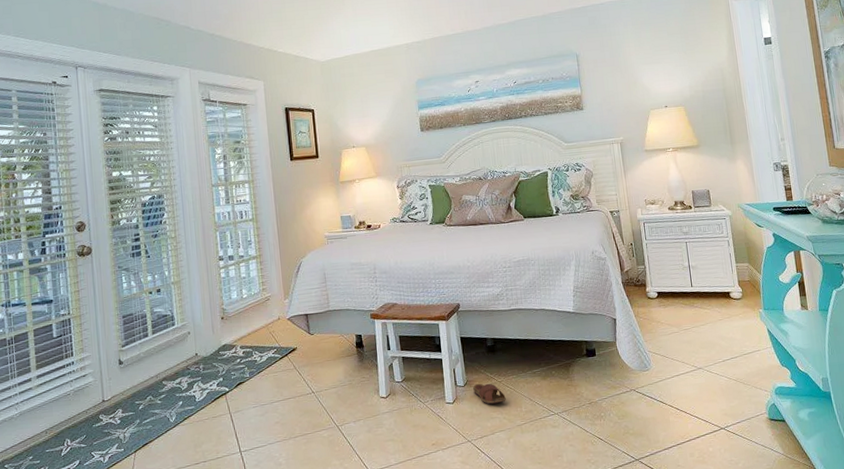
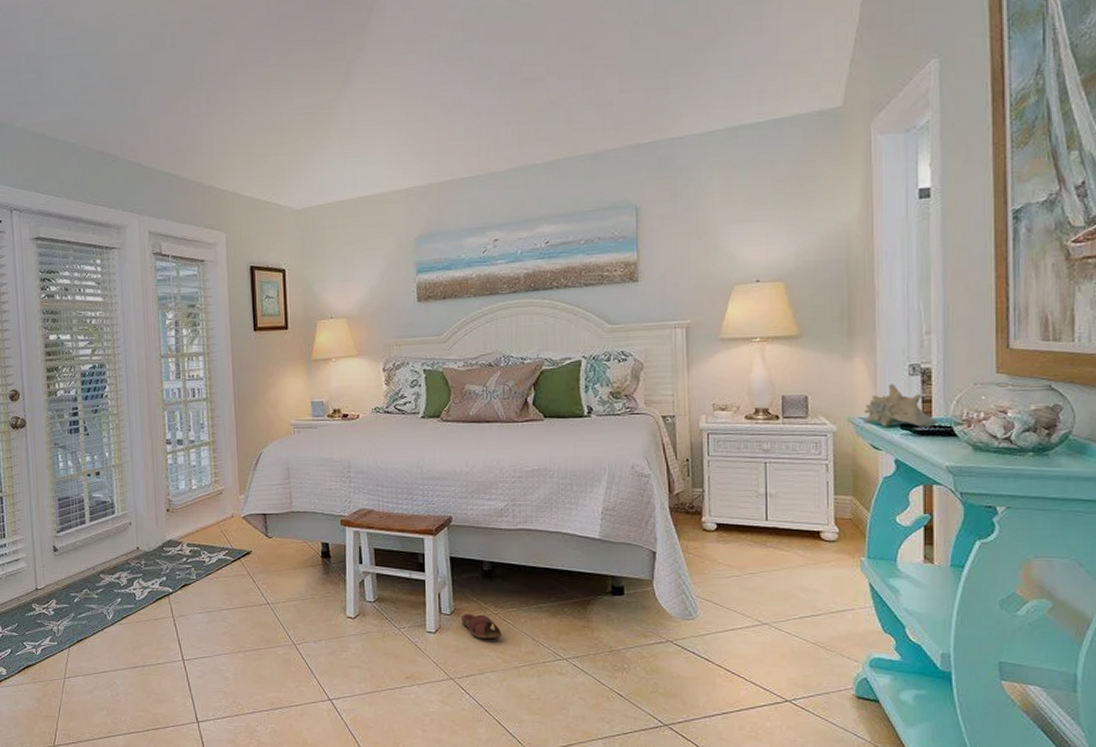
seashell: none [748,178,797,210] -> present [863,384,937,429]

